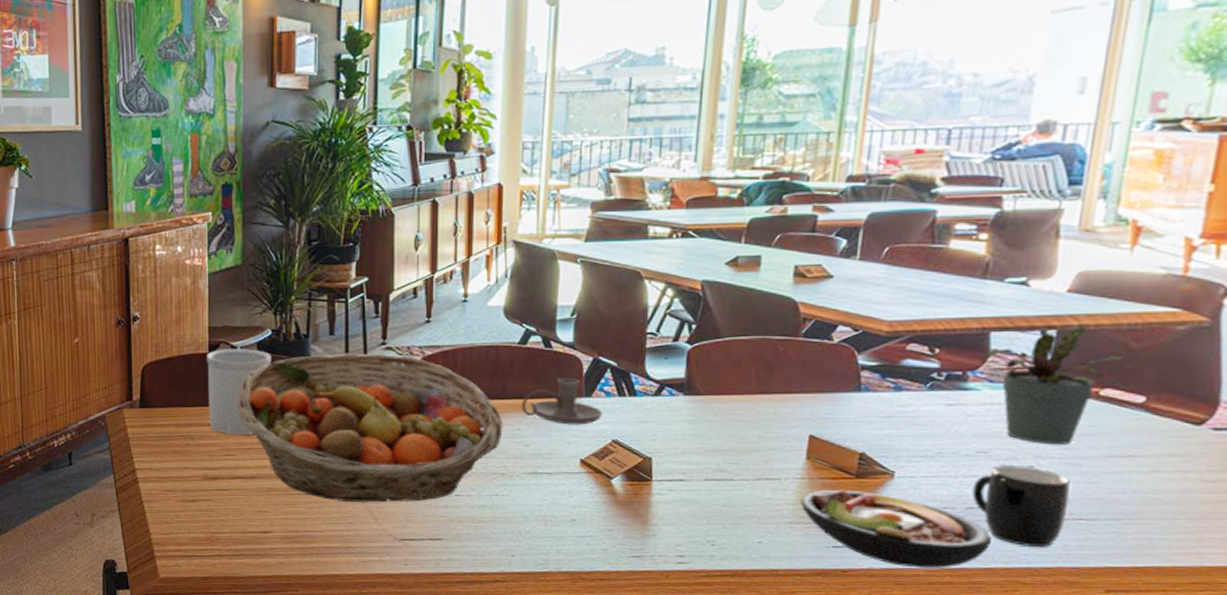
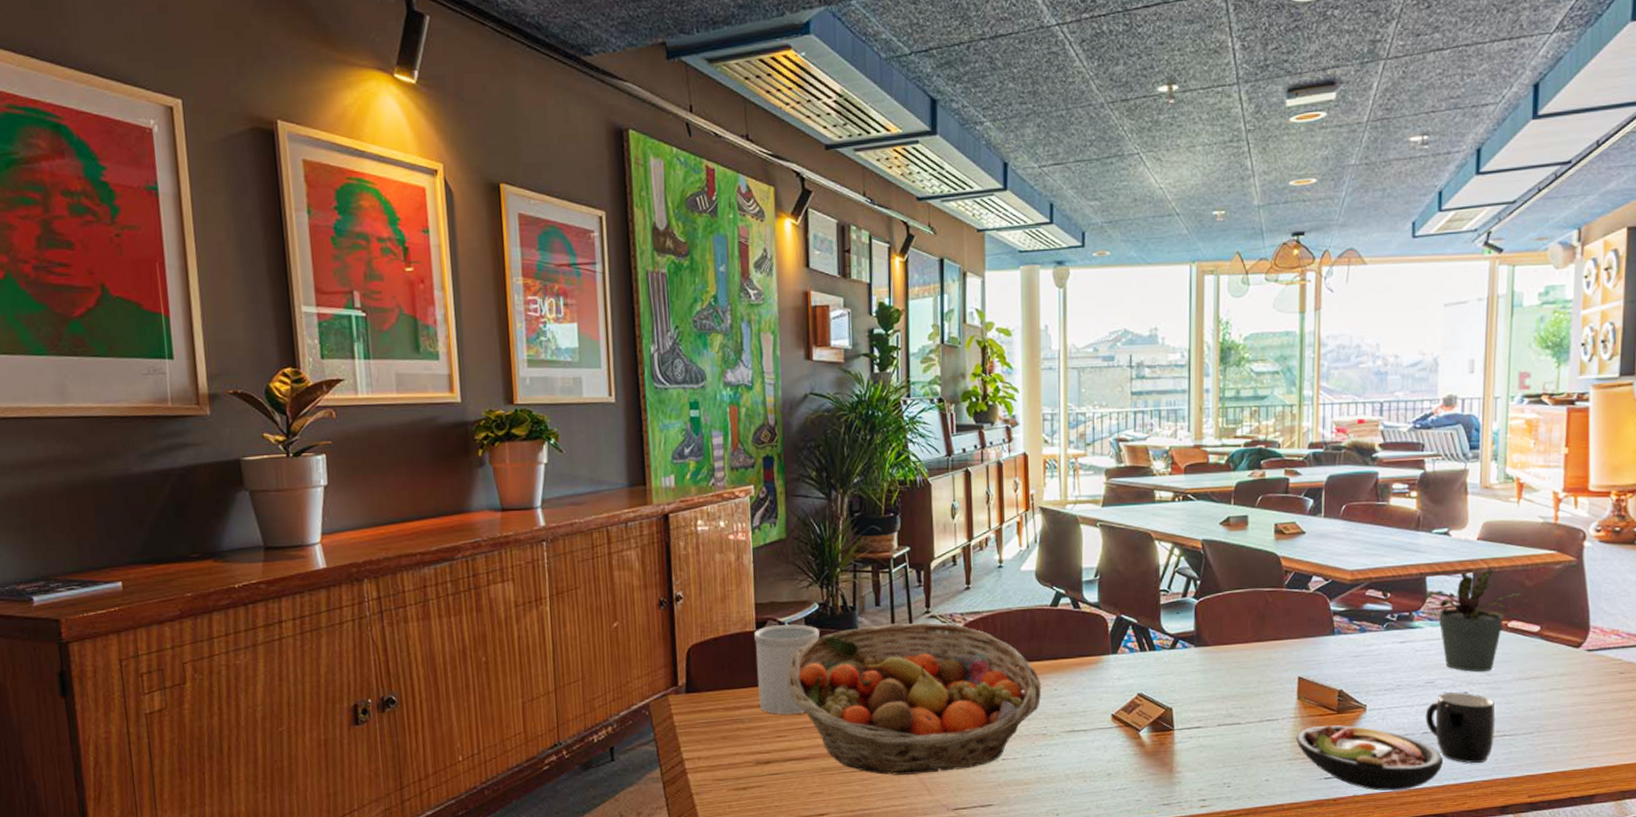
candle holder: present [521,378,602,425] -> none [1056,637,1127,682]

